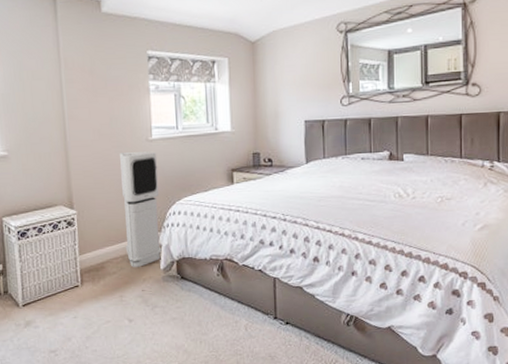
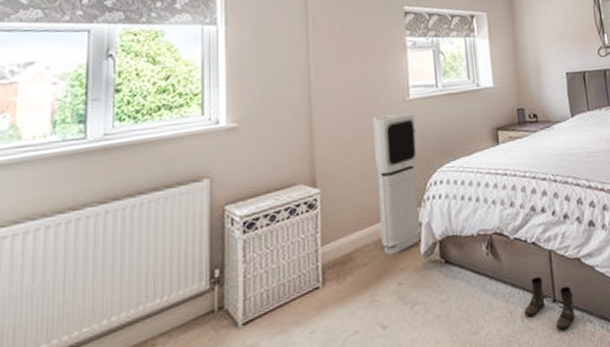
boots: none [247,298,294,341] -> present [524,276,575,331]

